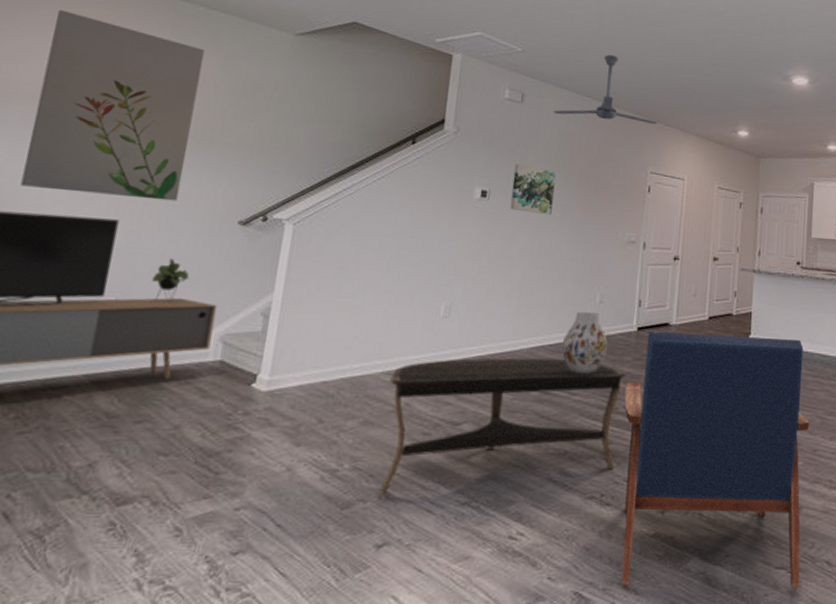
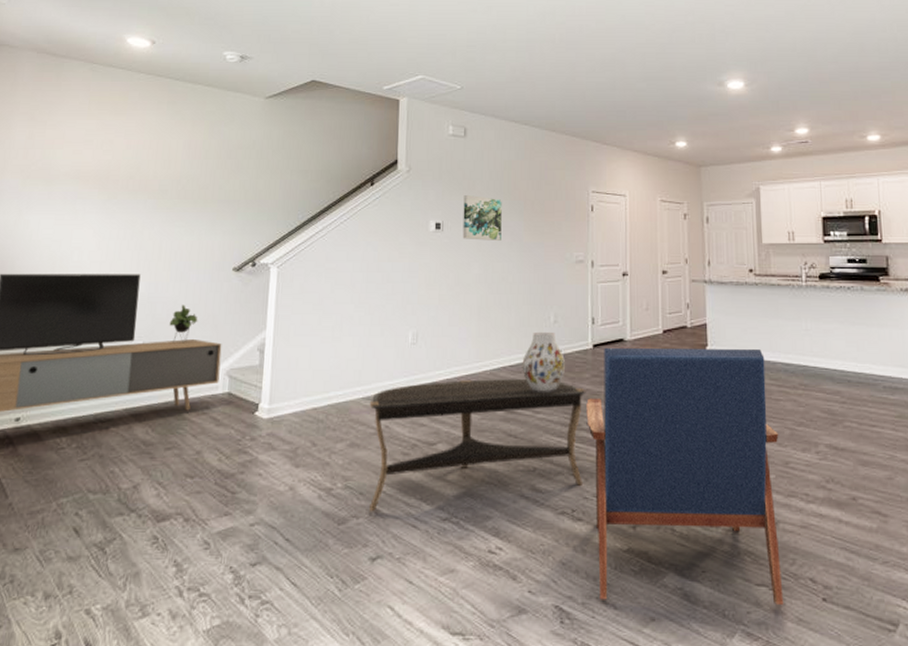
wall art: present [20,9,205,201] -> none [66,100,195,255]
ceiling fan: present [553,54,658,124] -> none [494,81,595,144]

